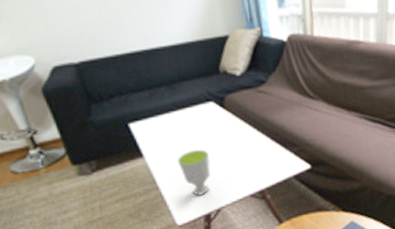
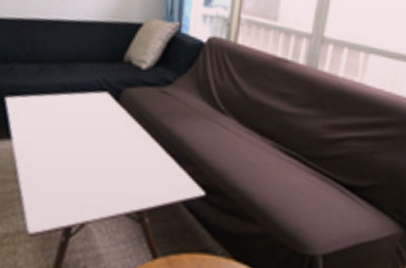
cup: present [177,149,211,197] -> none [48,143,88,203]

